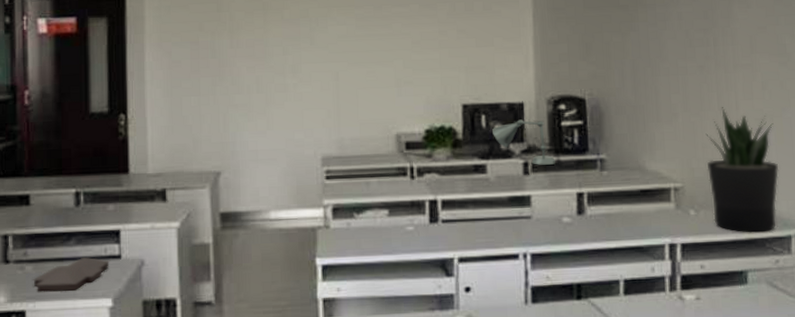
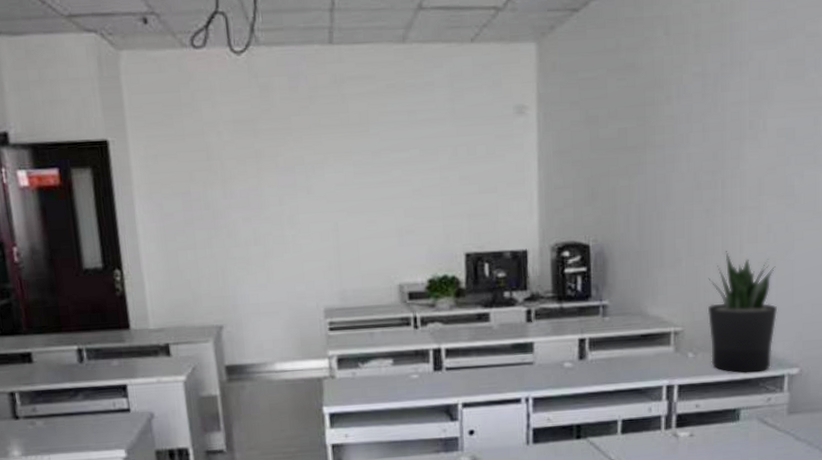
papers: present [32,256,111,292] -> none [44,411,120,445]
desk lamp: present [491,119,558,166] -> none [495,267,560,313]

